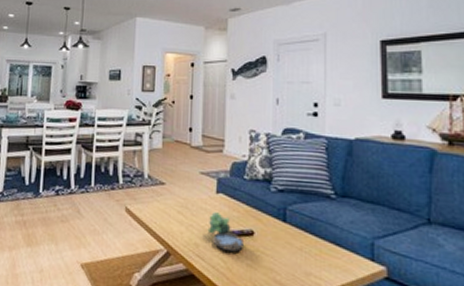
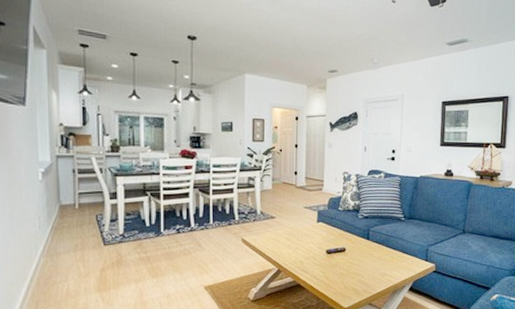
plant: present [207,212,244,252] -> none [310,237,338,264]

